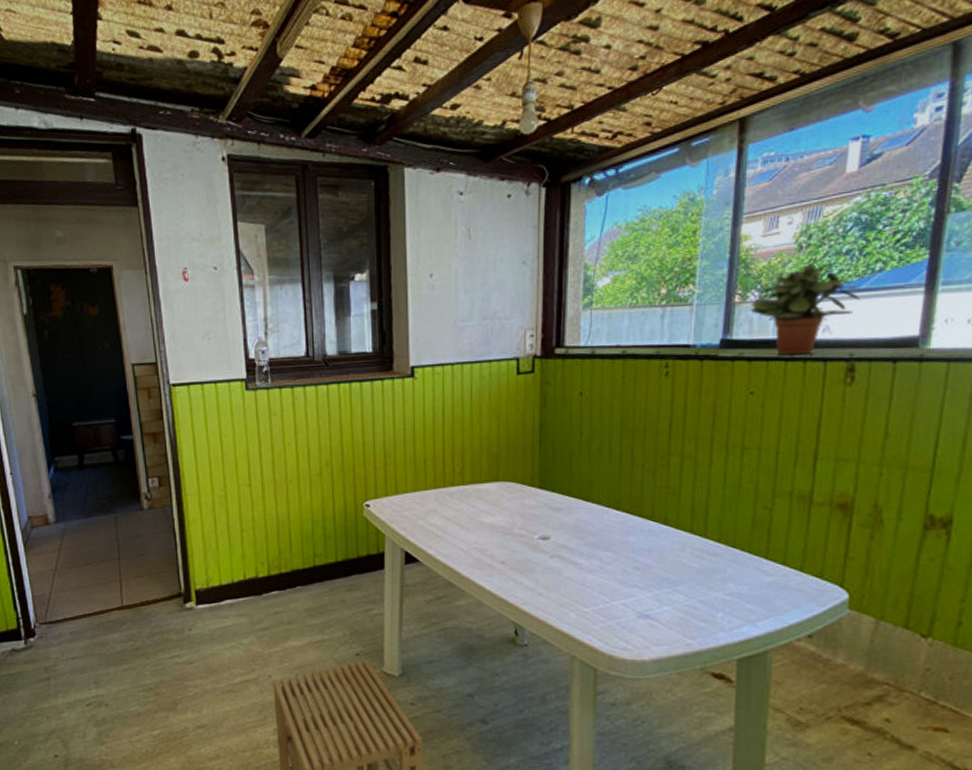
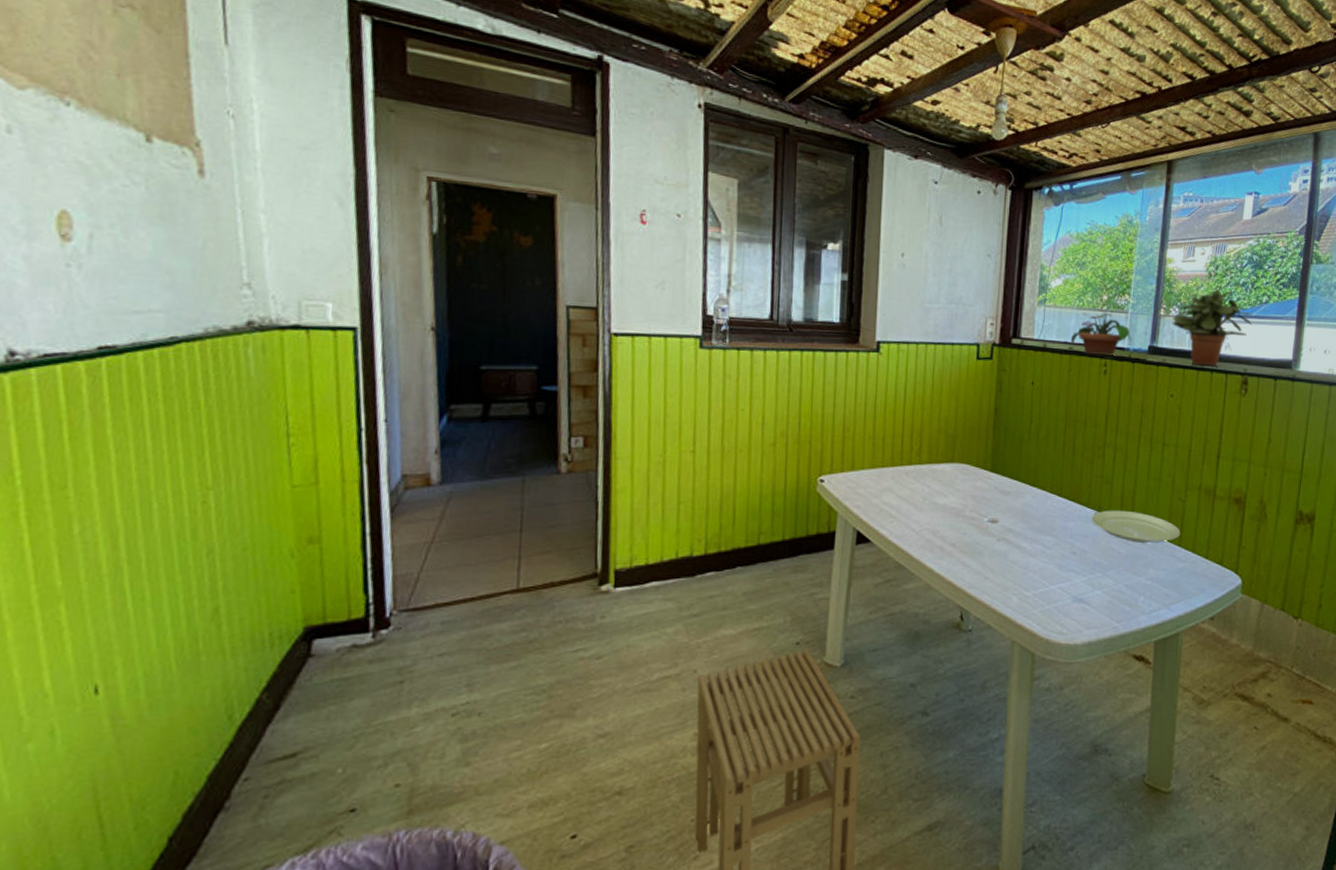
potted flower: none [624,303,699,357] -> present [1071,308,1132,356]
plate: none [656,522,767,556] -> present [1091,510,1181,543]

